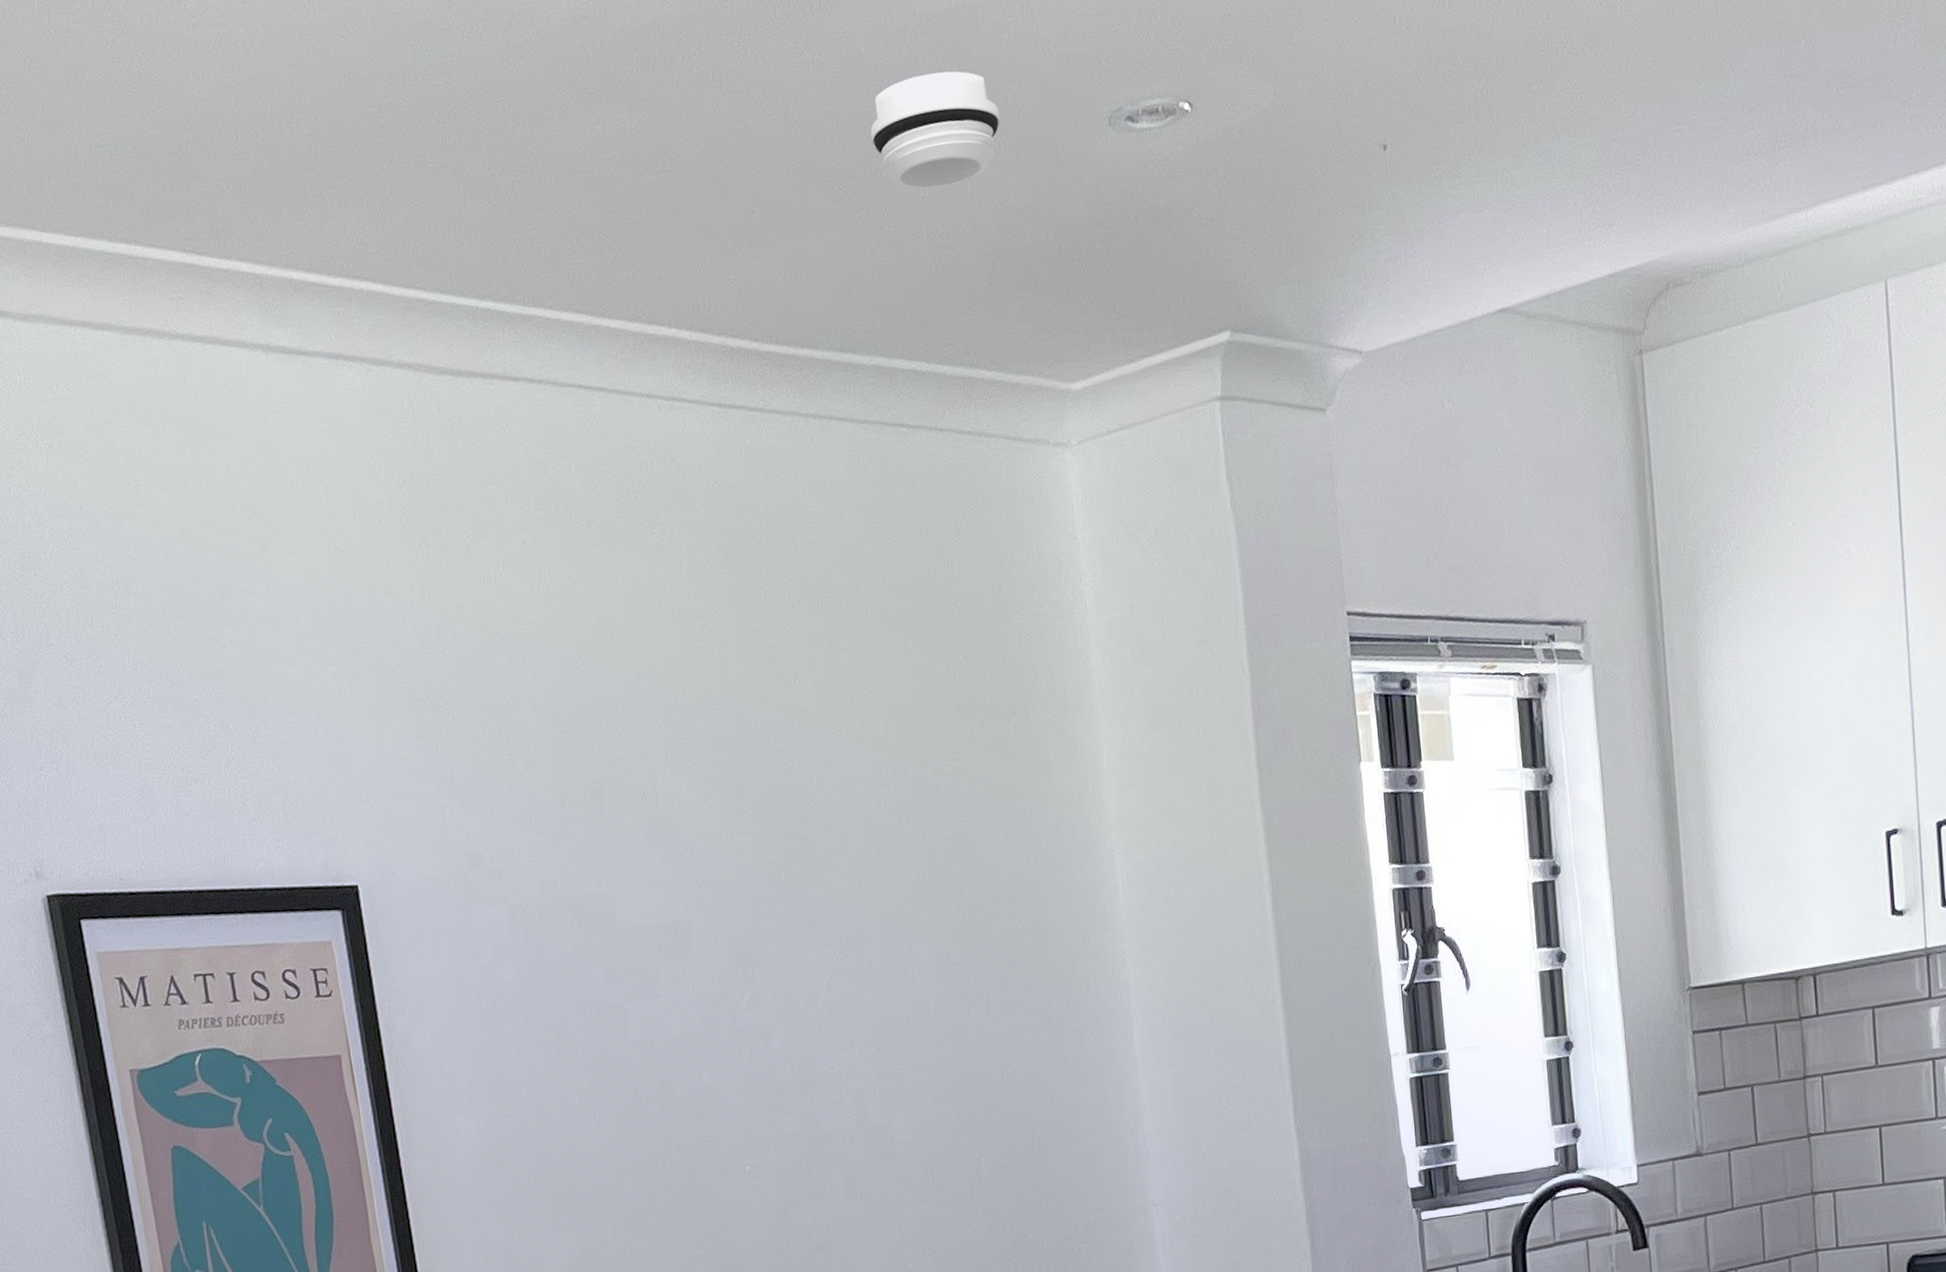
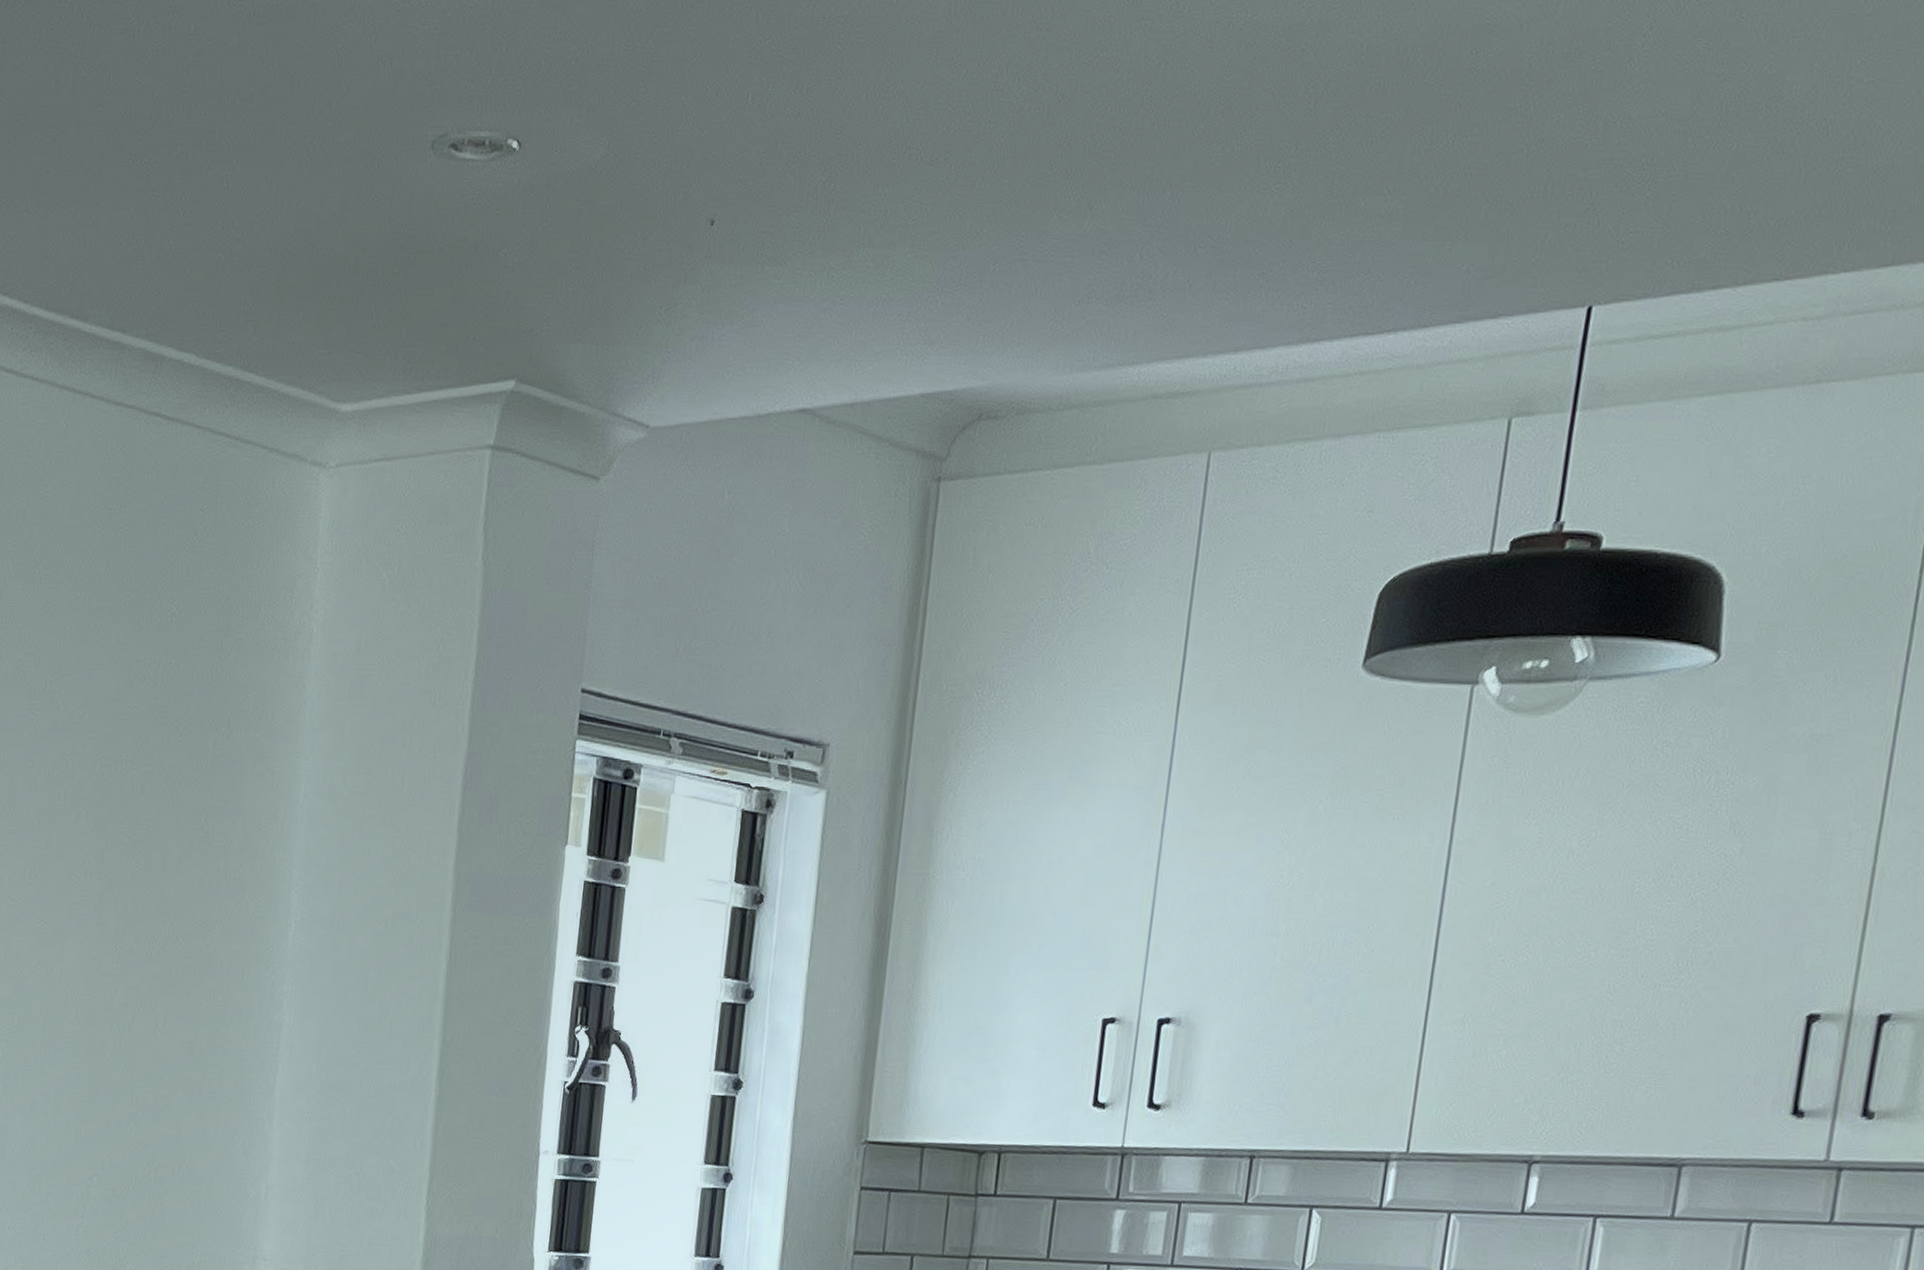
smoke detector: present [870,71,1000,190] -> none [183,64,321,182]

